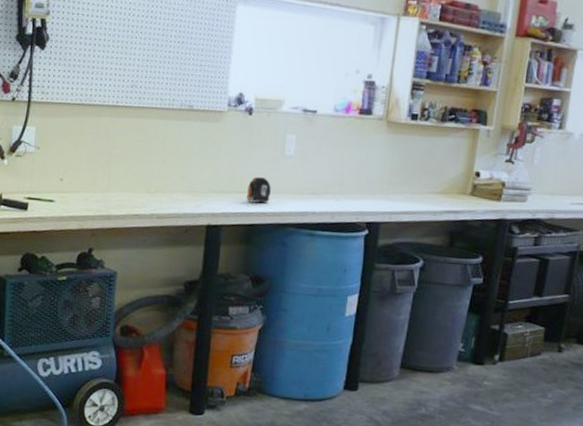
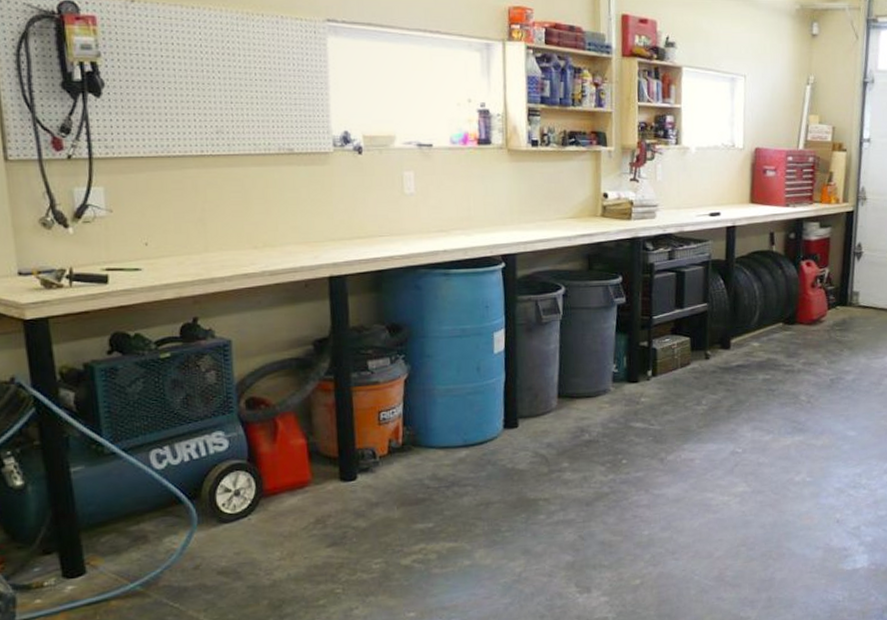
tape measure: present [247,177,271,203] -> none [369,219,396,247]

